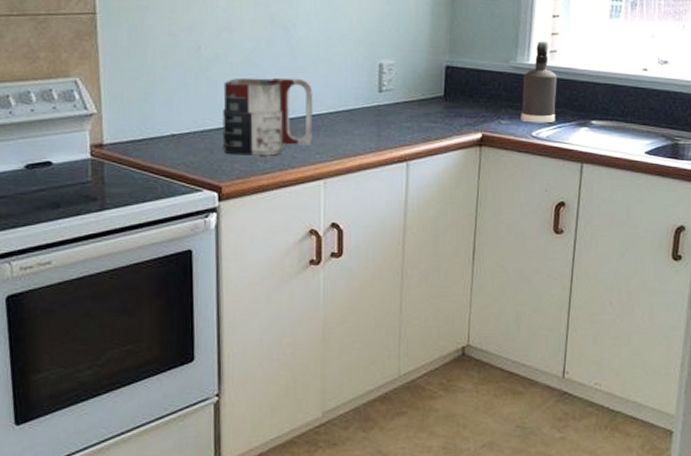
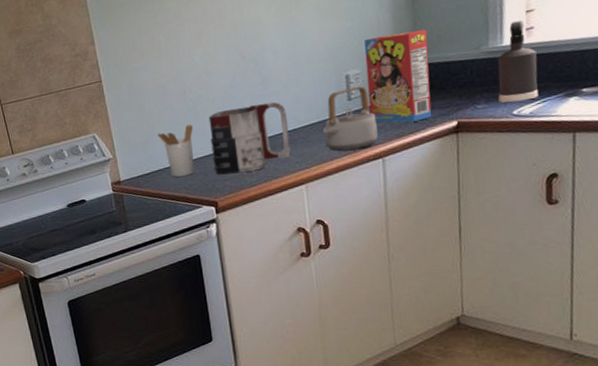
utensil holder: none [159,87,205,150] -> present [157,124,195,177]
teapot: none [349,77,405,148] -> present [322,86,378,151]
cereal box: none [399,28,463,127] -> present [364,29,432,122]

